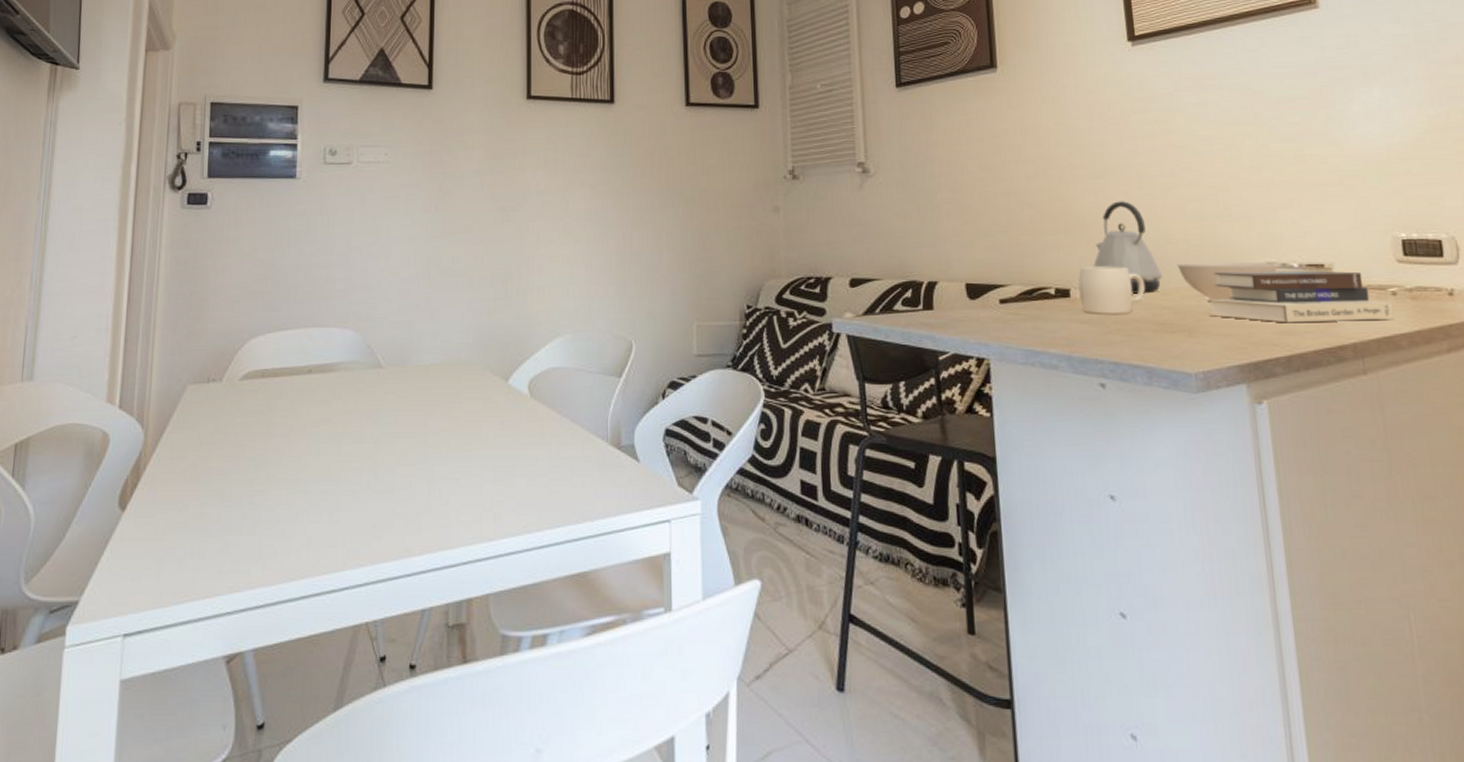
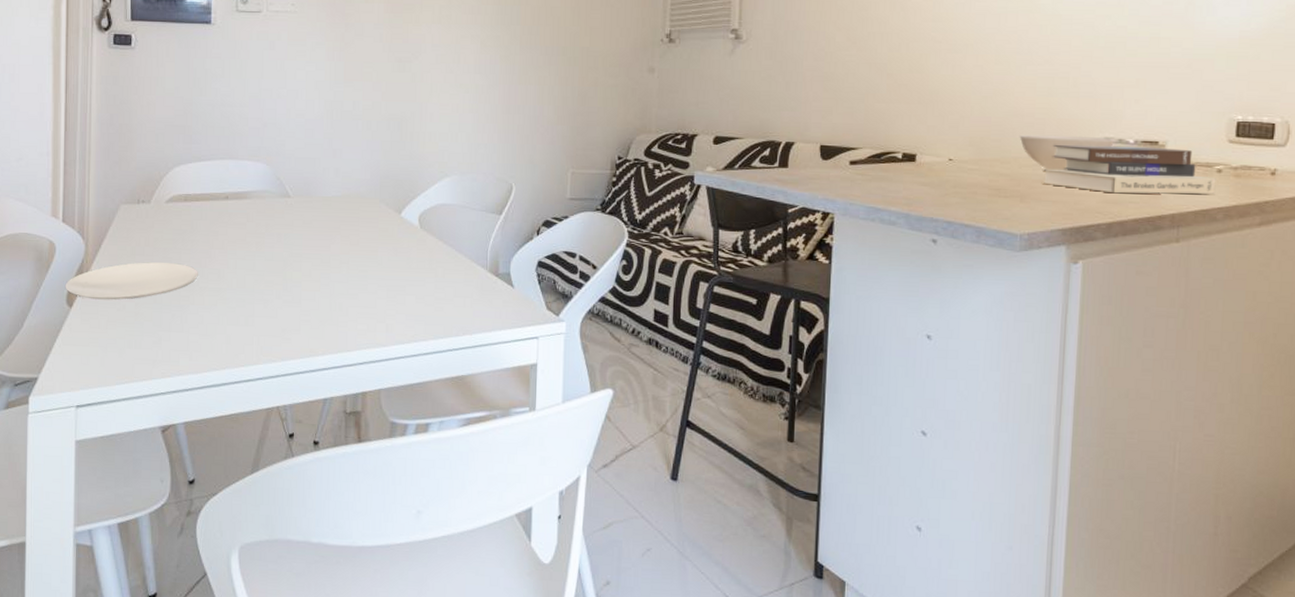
plate: none [118,451,275,500] -> present [65,262,198,300]
mug: present [1078,266,1146,316] -> none [924,134,987,180]
kettle: present [1093,201,1163,294] -> none [941,75,1005,162]

